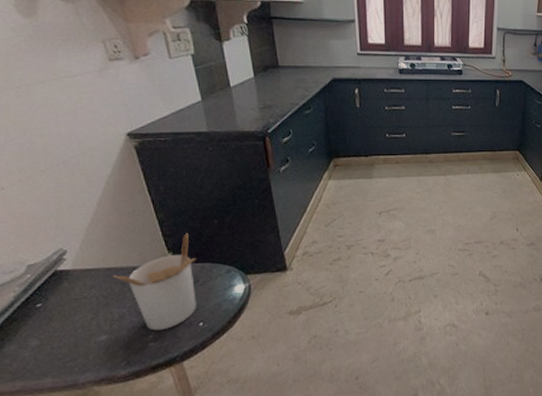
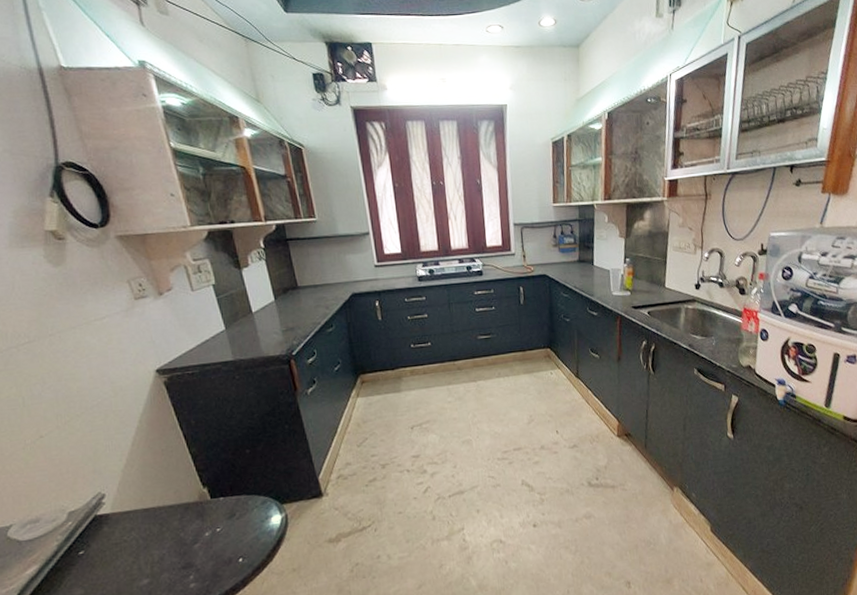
utensil holder: present [112,233,197,331] -> none [150,466,235,571]

